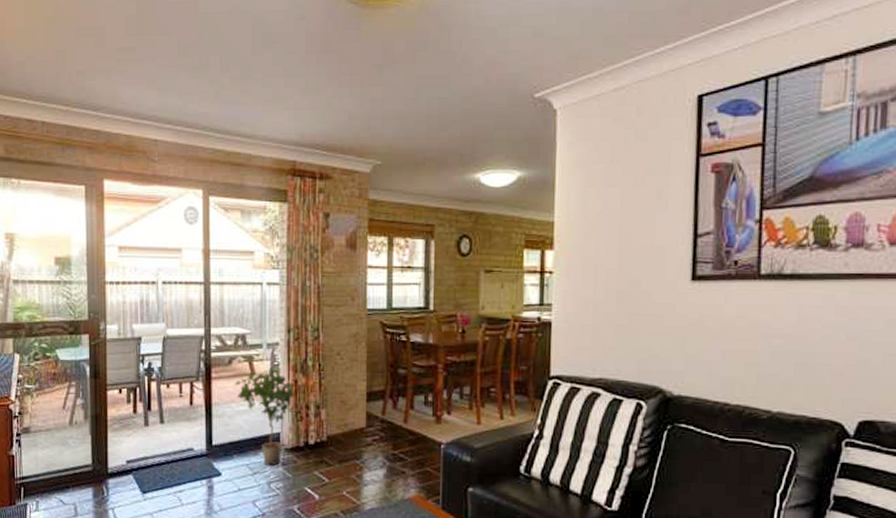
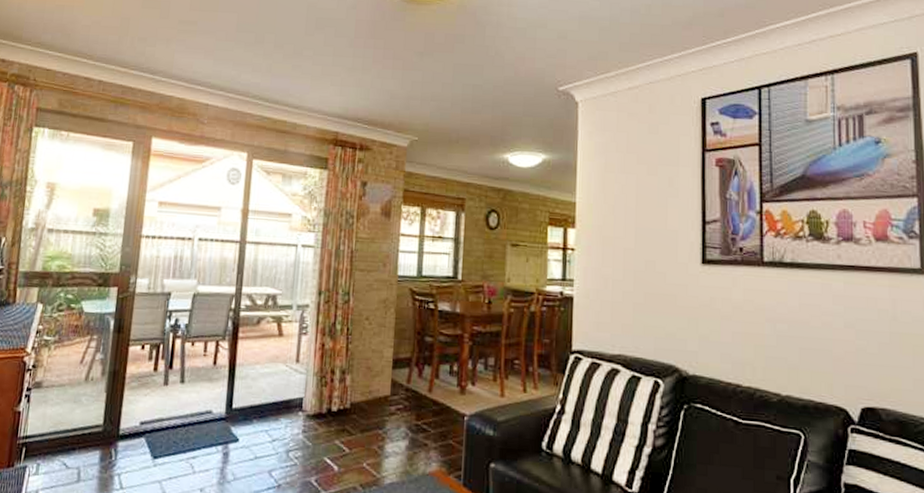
potted plant: present [235,366,295,466] -> none [261,328,321,433]

